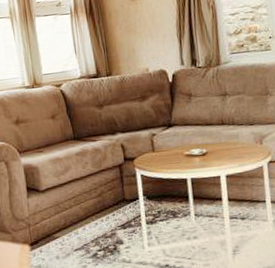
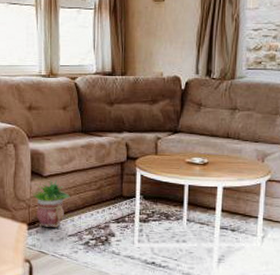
potted plant: none [31,192,72,245] -> present [32,179,71,227]

